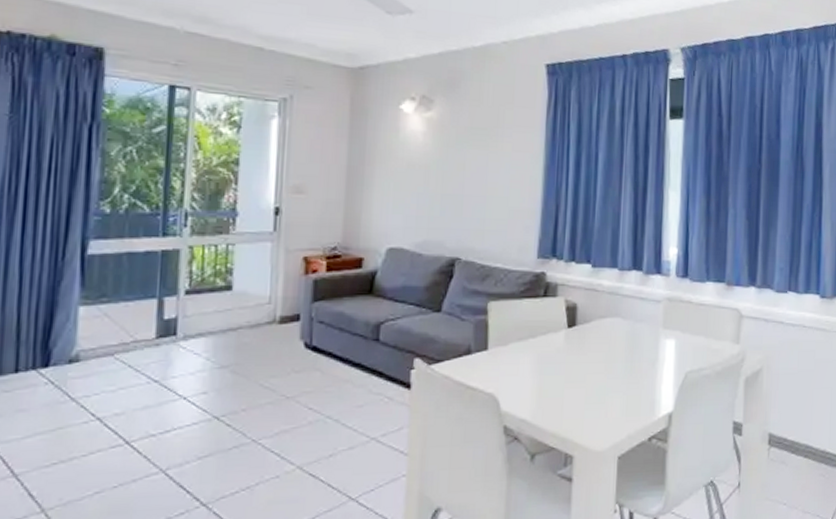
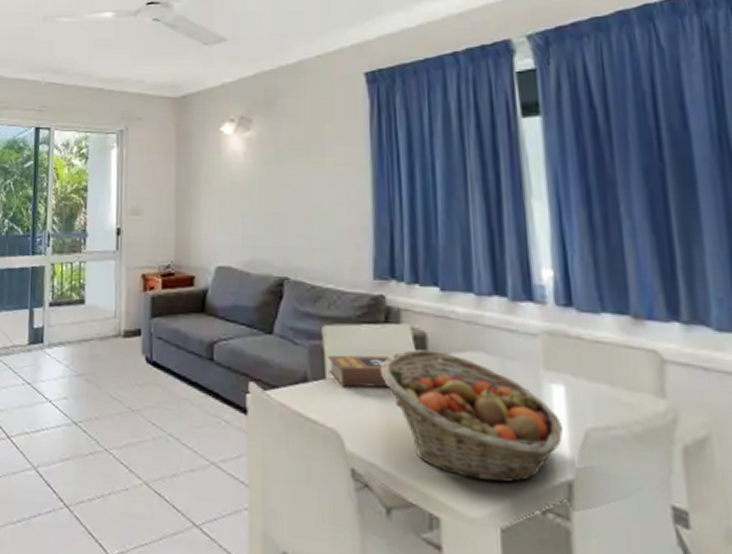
book: none [490,326,545,355] -> present [327,355,389,388]
fruit basket: none [536,319,670,422] -> present [380,349,563,483]

